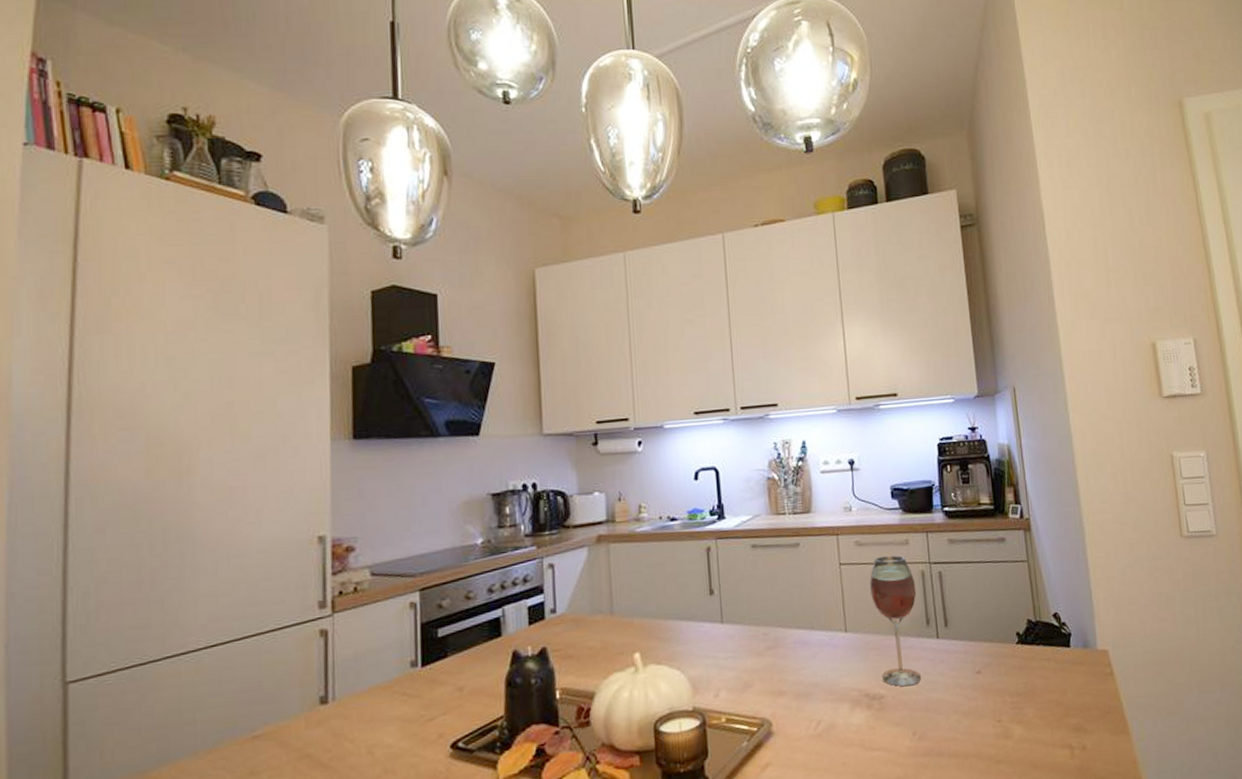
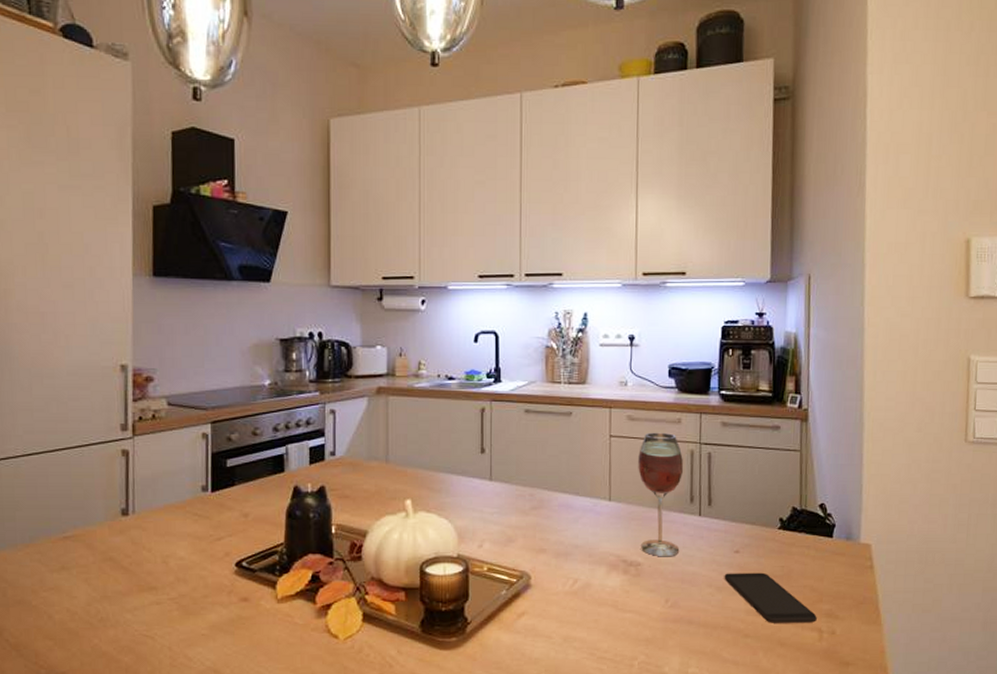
mobile phone: none [969,691,1066,745] -> present [724,572,817,623]

